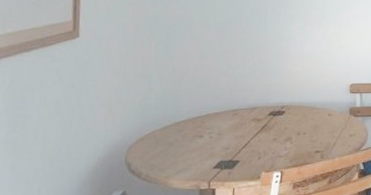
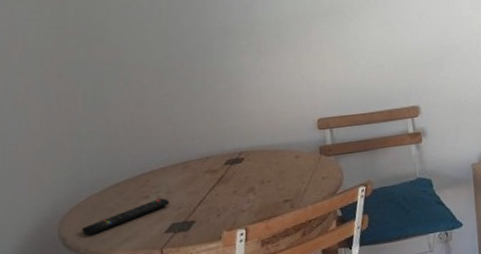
remote control: none [144,139,219,164] -> present [81,198,169,236]

